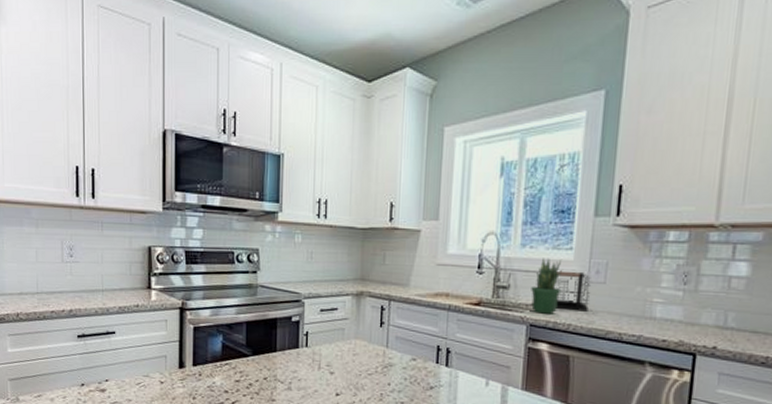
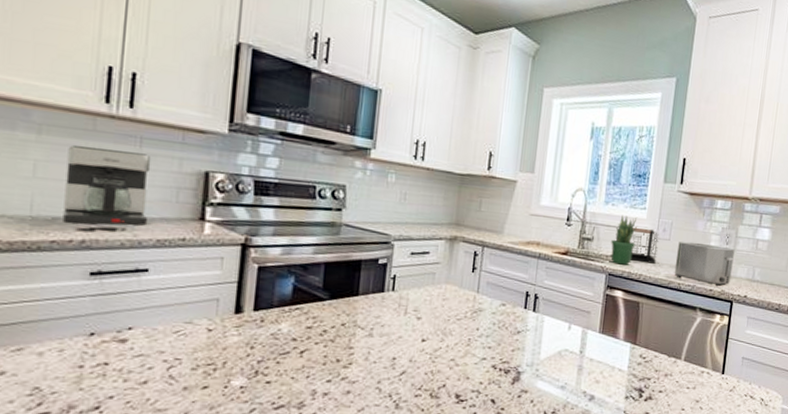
coffee maker: none [56,233,112,298] -> present [63,144,152,227]
toaster: none [612,283,696,335] -> present [674,241,735,286]

